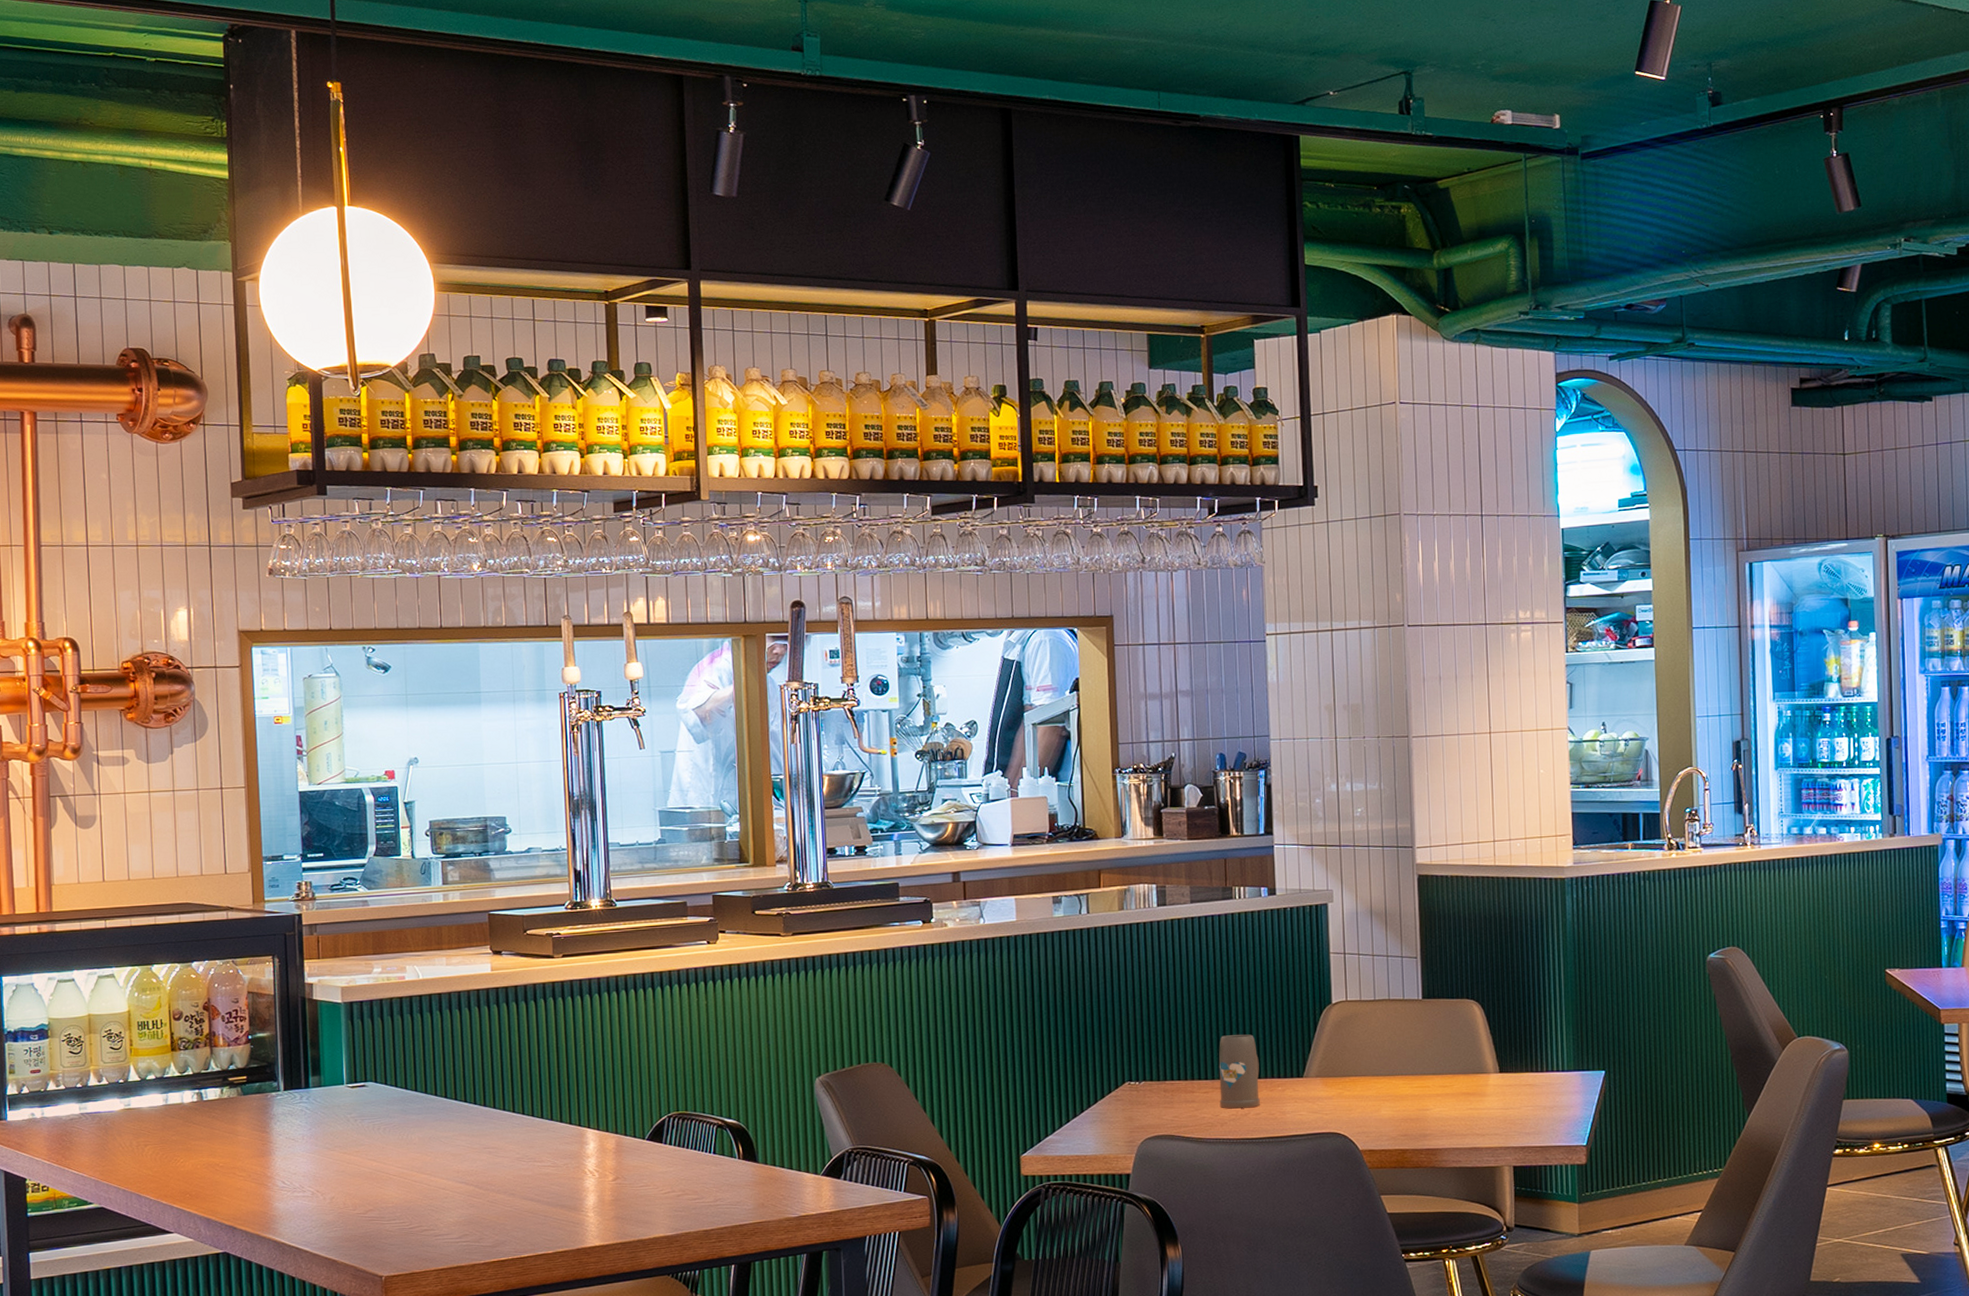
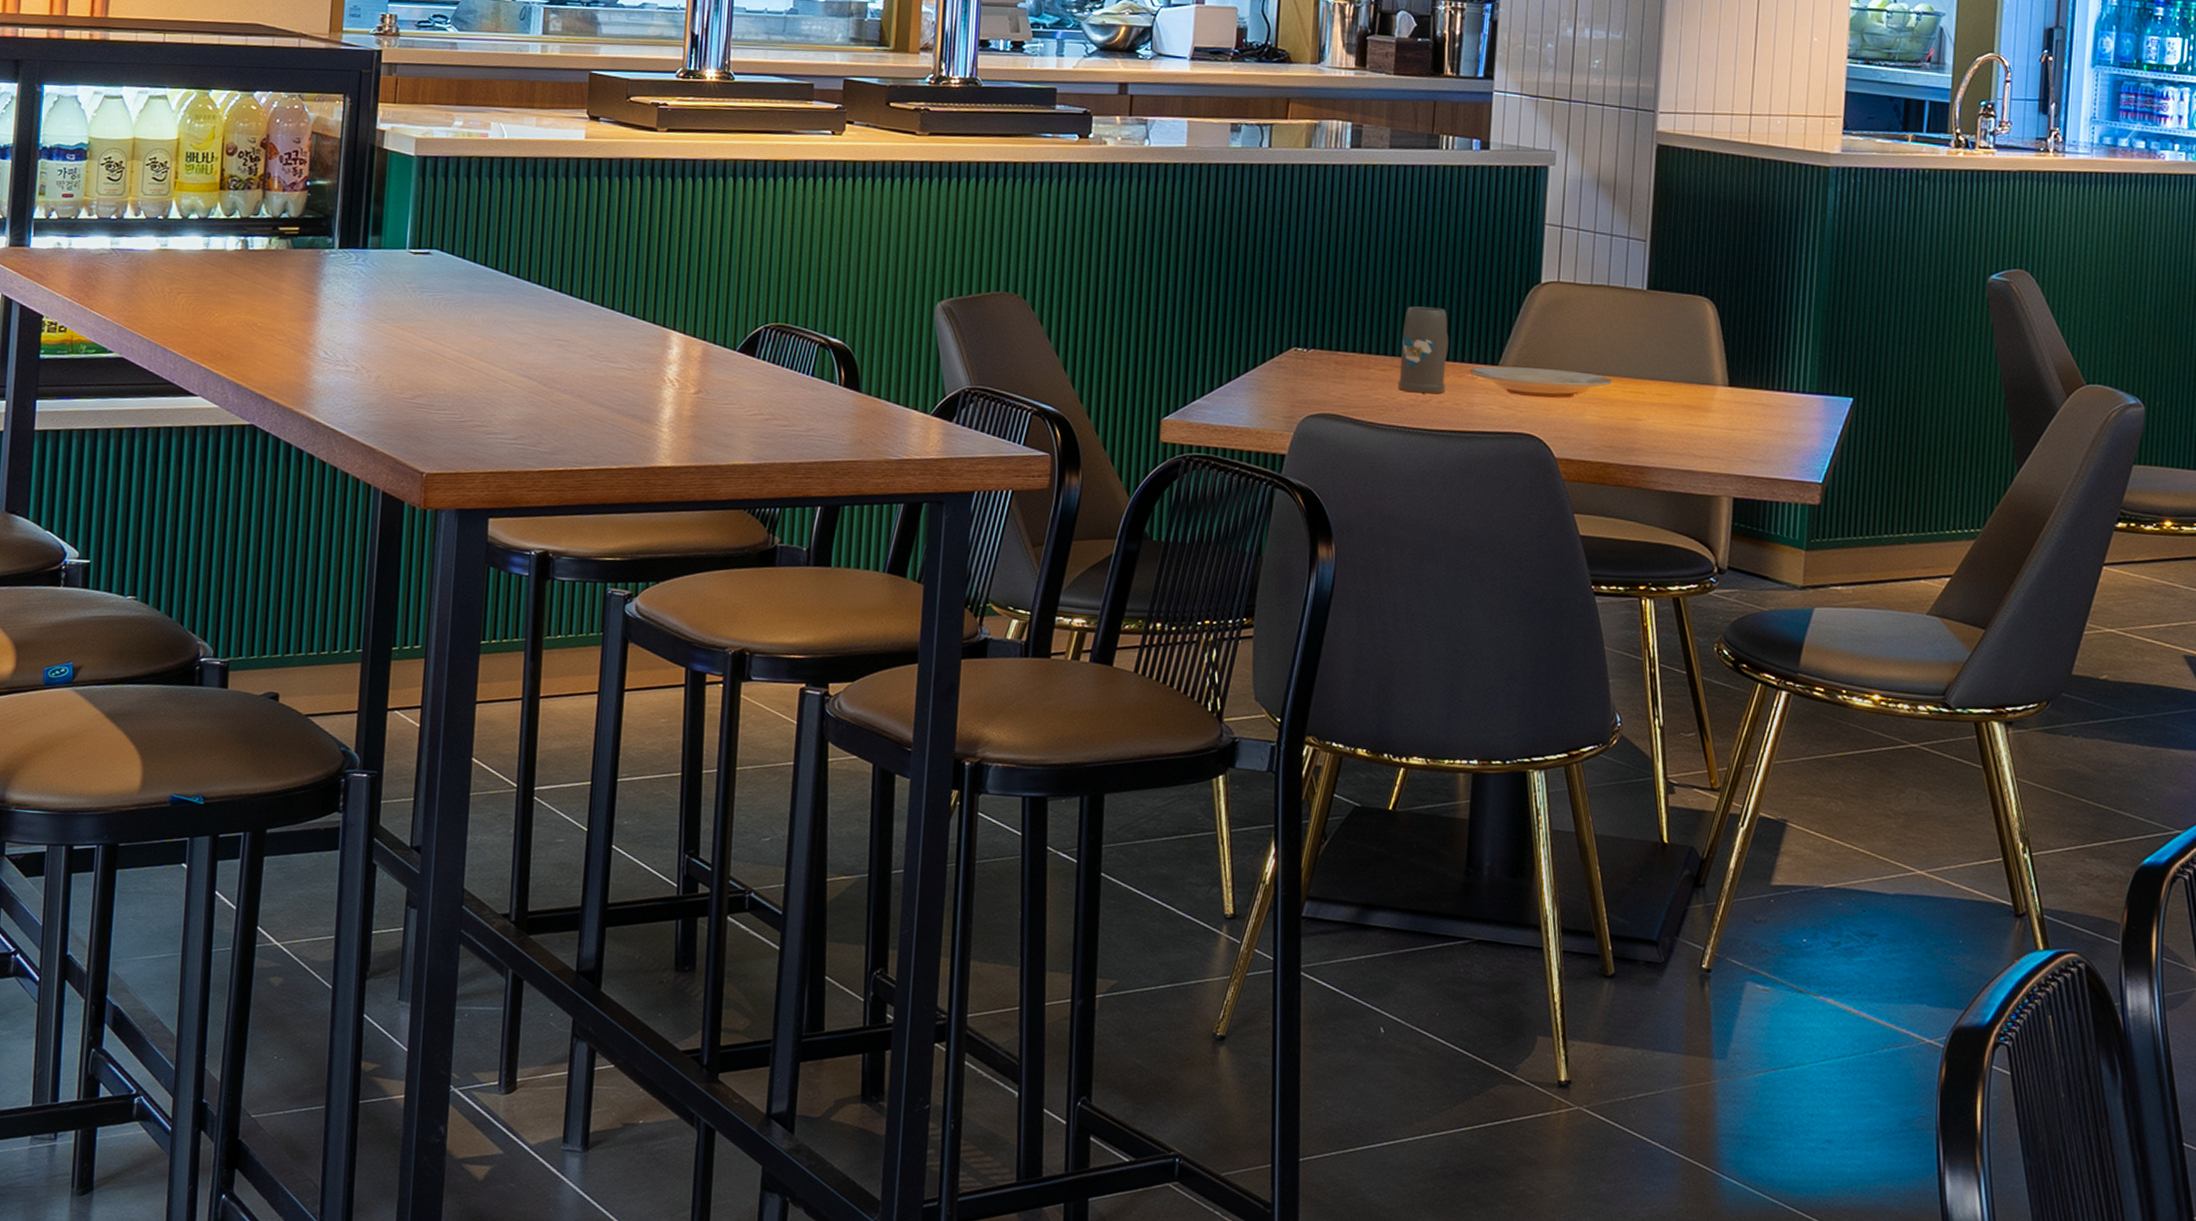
plate: none [1279,1075,1402,1101] -> present [1470,366,1613,398]

